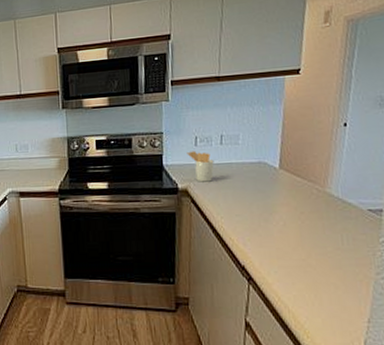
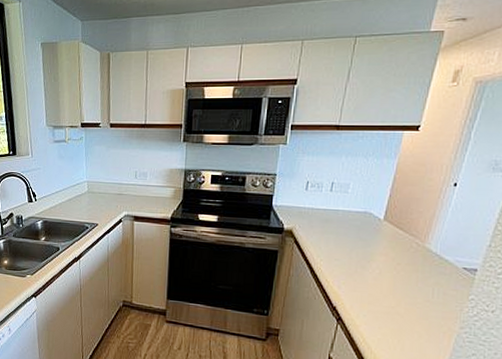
utensil holder: present [186,151,214,182] -> none [296,194,322,226]

